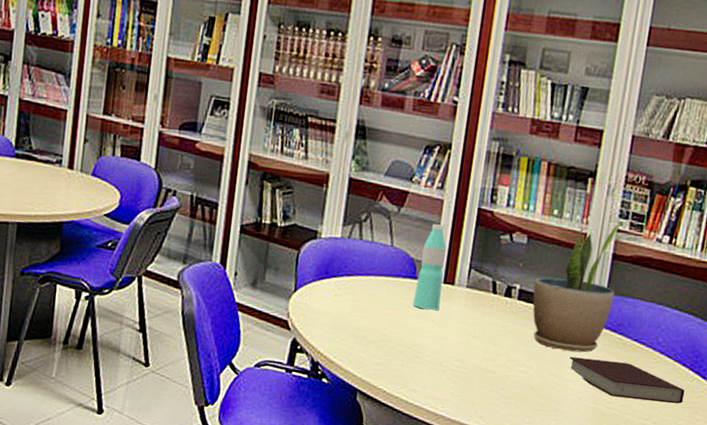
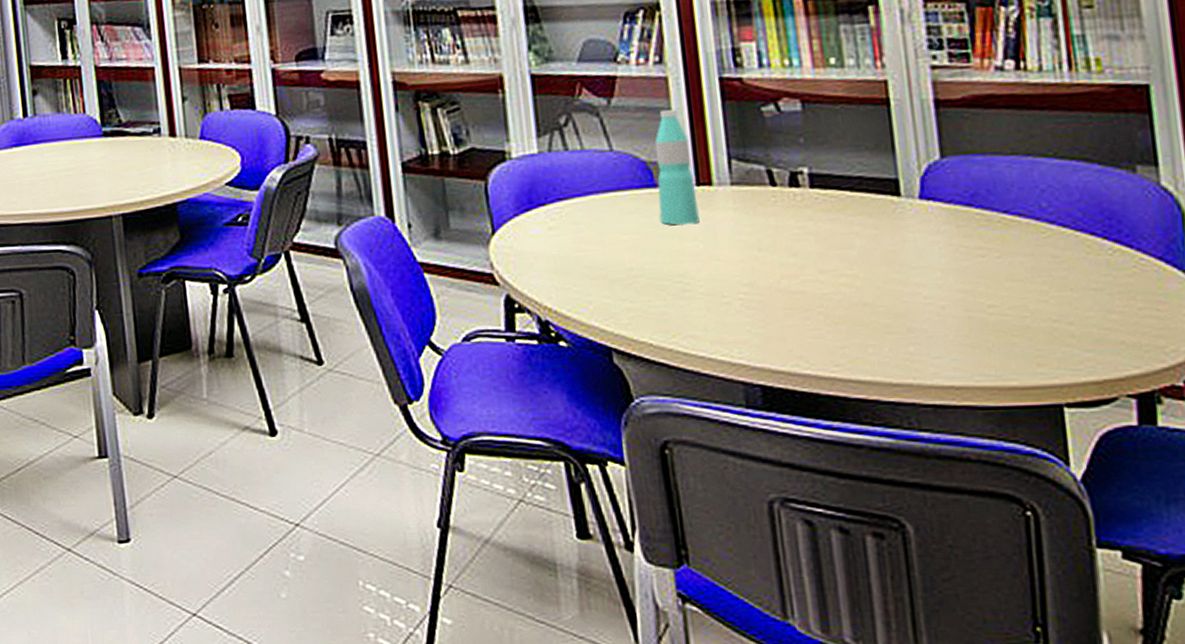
potted plant: present [532,222,624,353] -> none [827,54,955,245]
book: present [569,356,685,404] -> none [910,246,1108,297]

